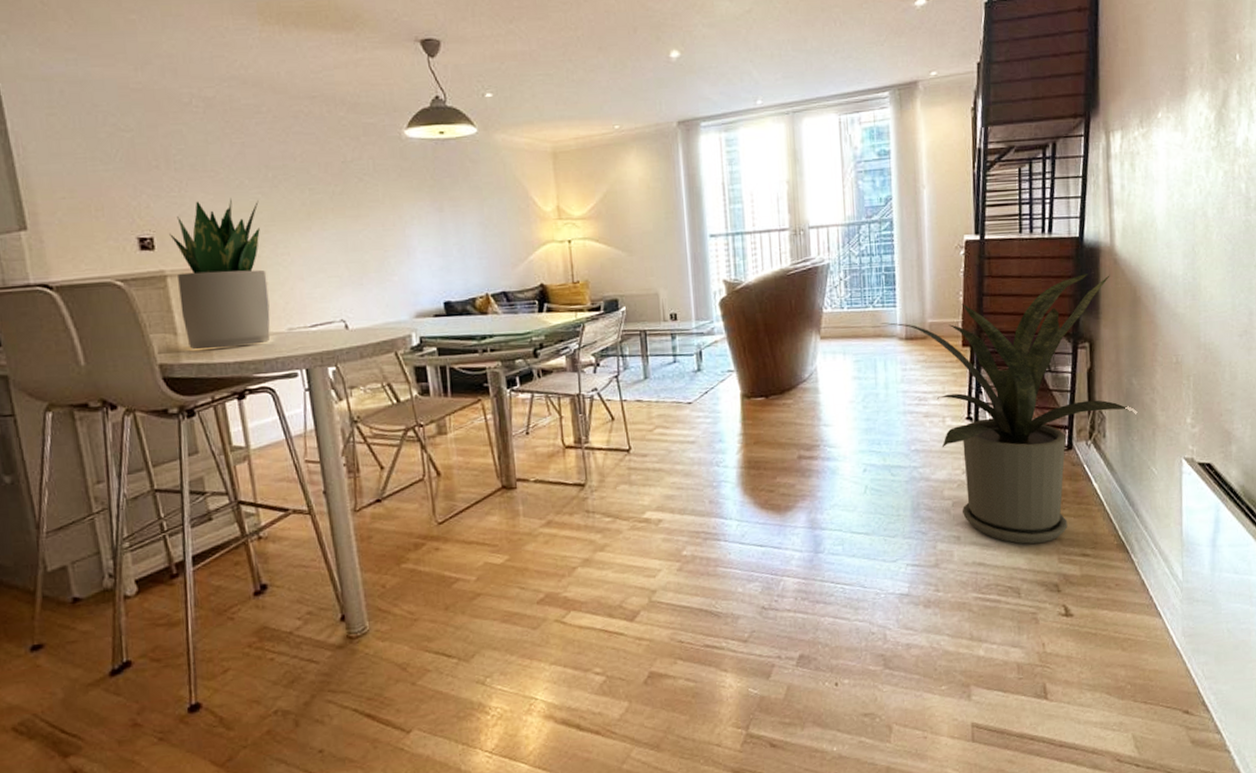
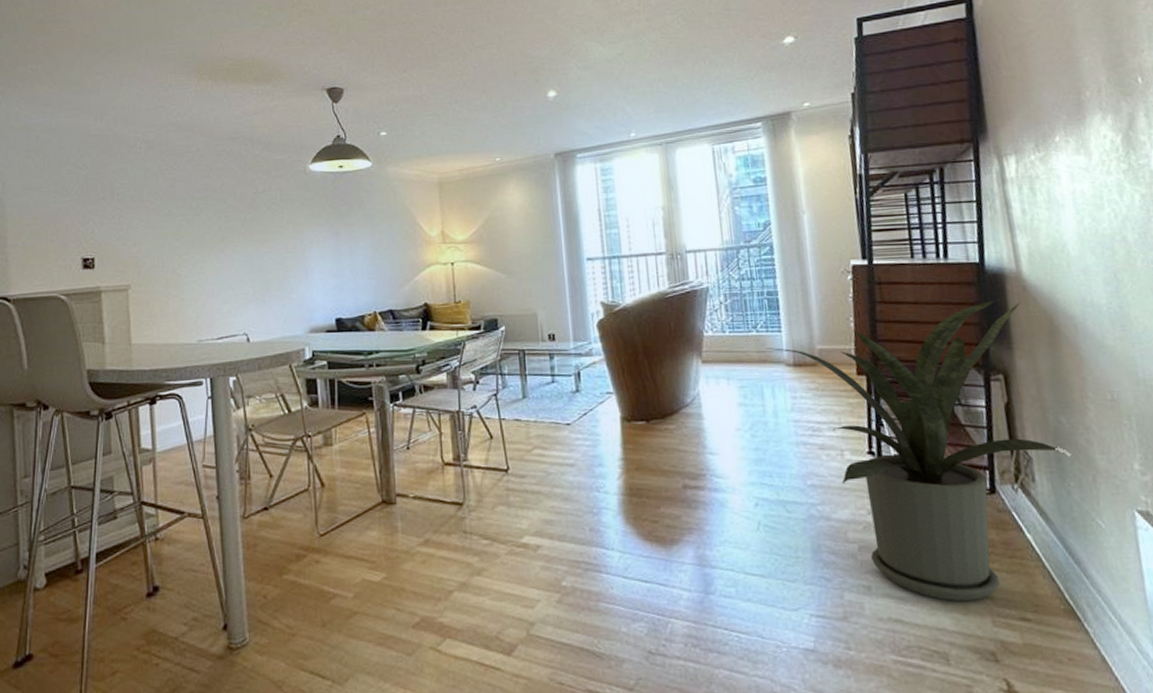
planter: present [169,197,271,350] -> none [108,224,184,358]

